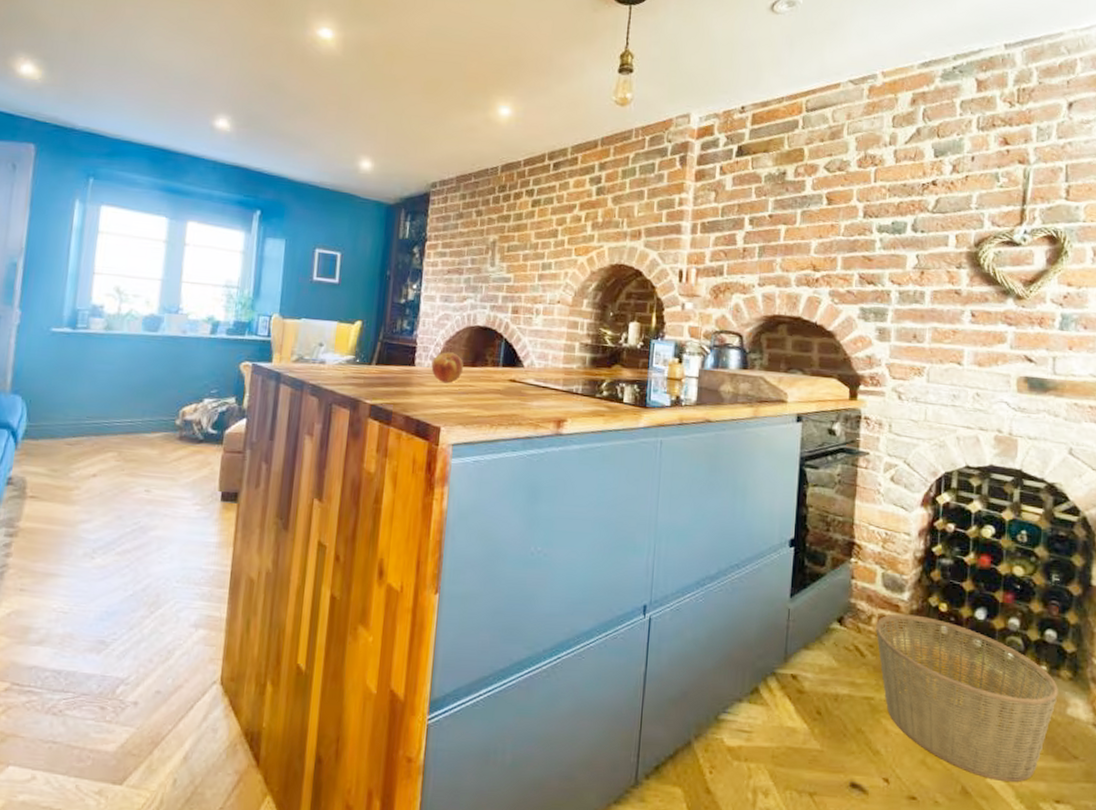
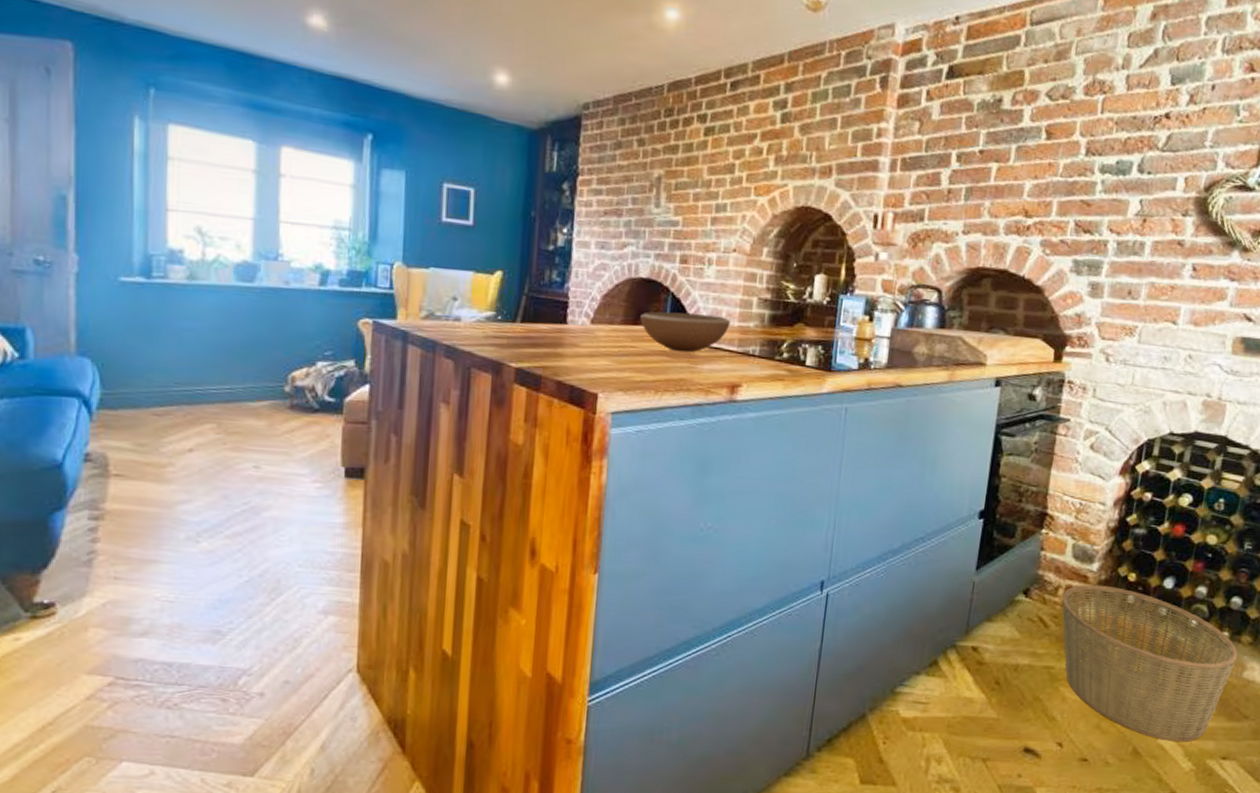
fruit: present [431,352,463,384] -> none [586,308,624,345]
bowl: none [477,355,556,391] -> present [639,311,731,353]

